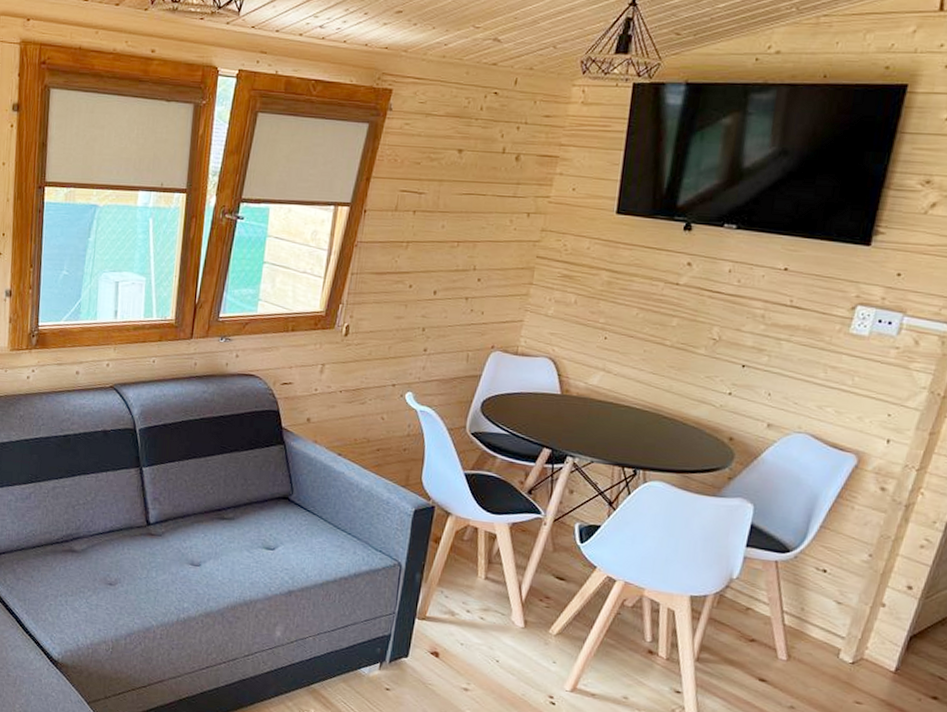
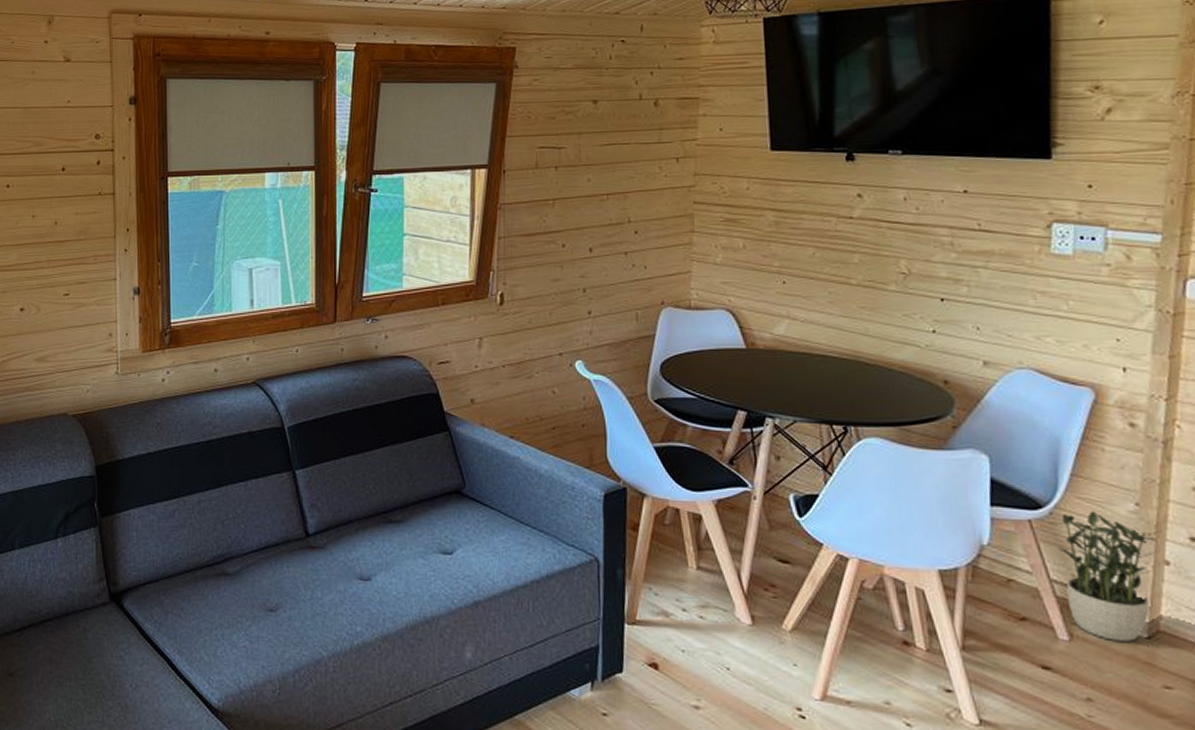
potted plant: none [792,557,886,665] -> present [1049,510,1162,642]

